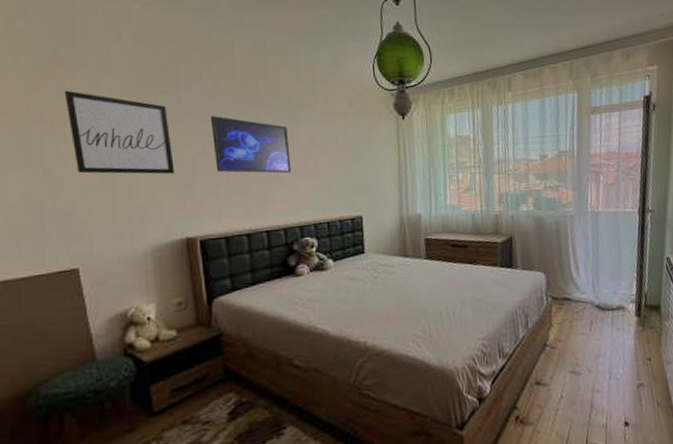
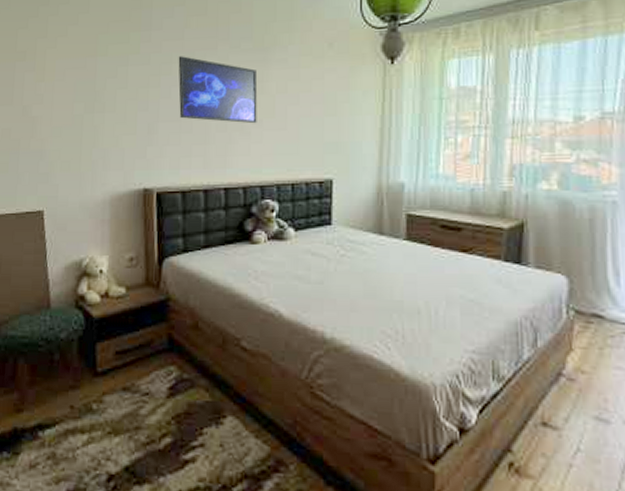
wall art: present [64,90,175,175] -> none [46,27,139,118]

